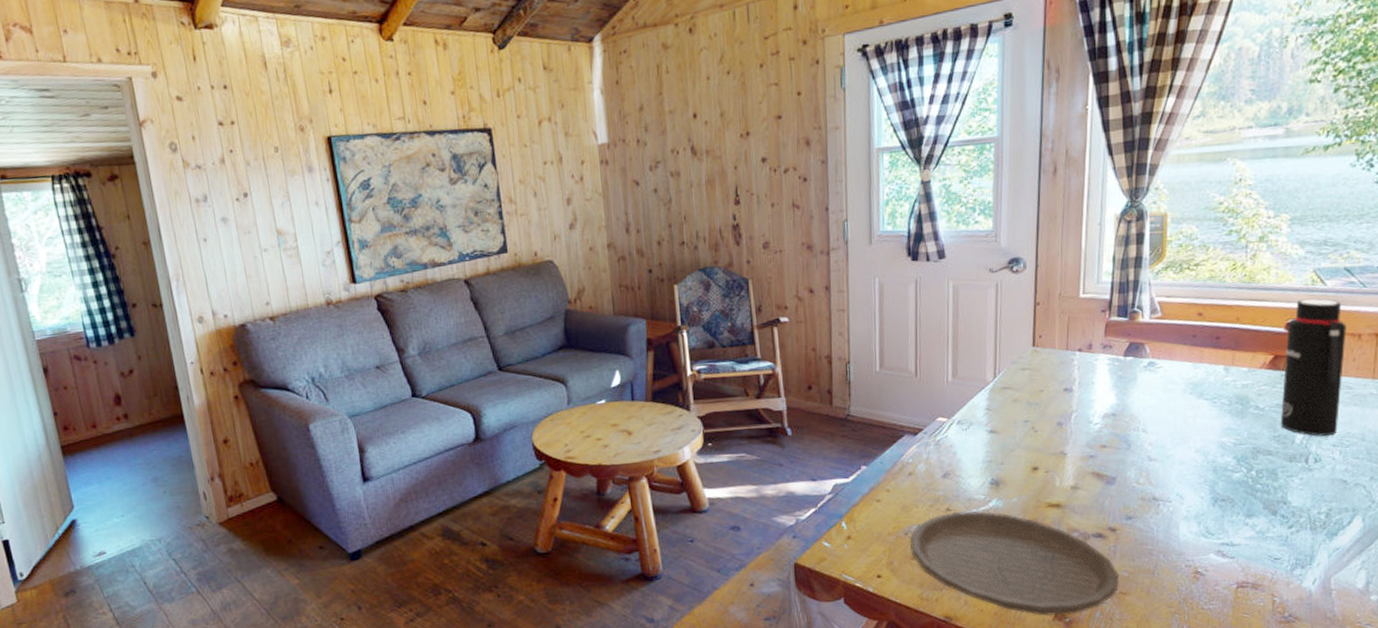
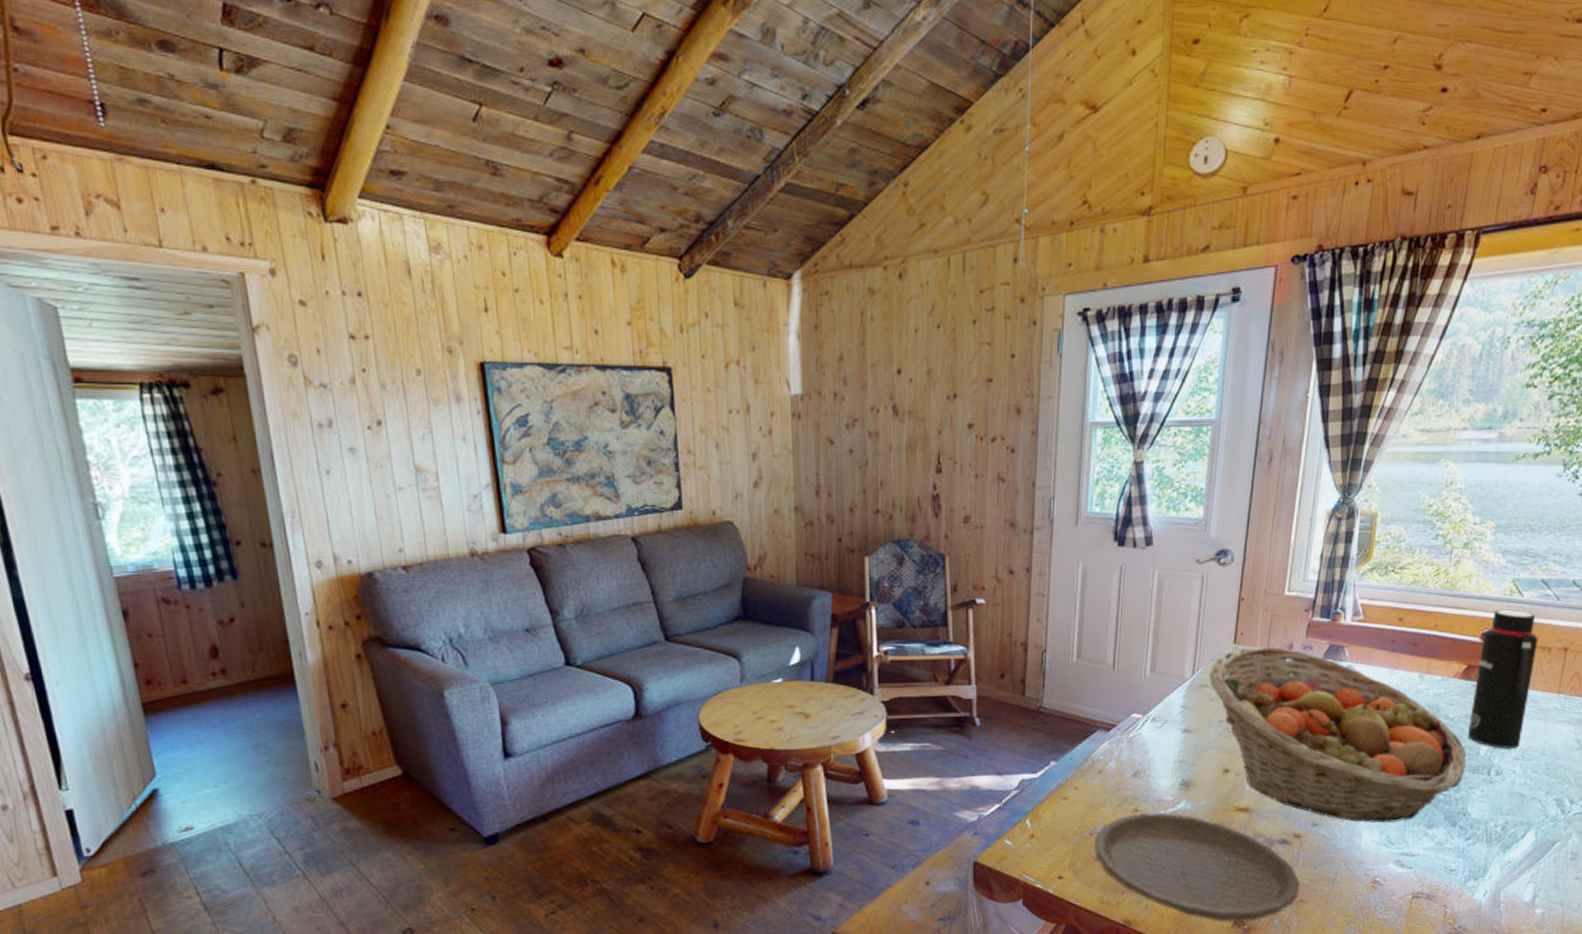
fruit basket: none [1010,347,1282,514] -> present [1208,646,1467,823]

